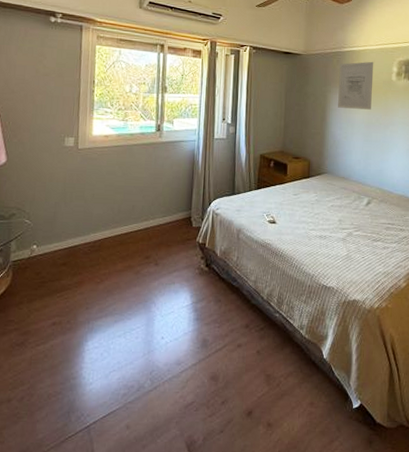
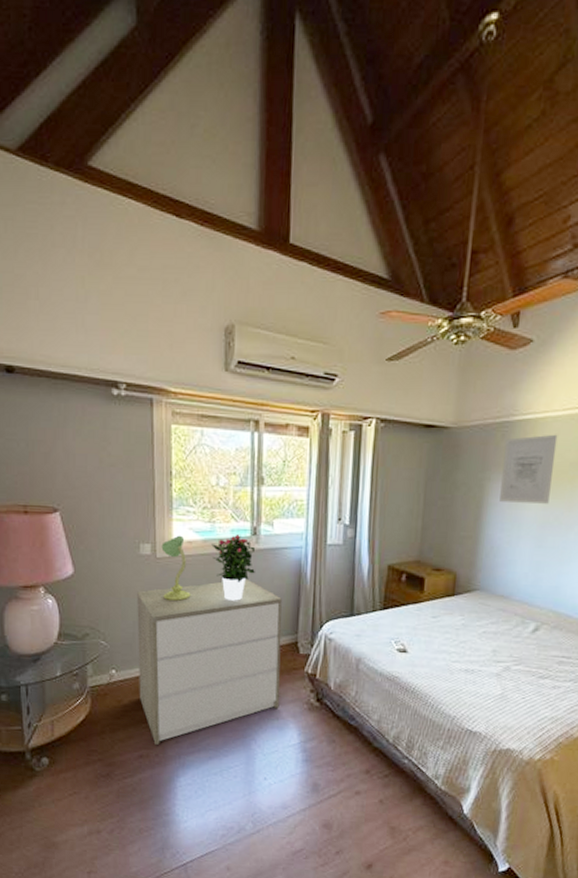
dresser: none [56,166,179,312] -> present [136,580,282,745]
table lamp: none [82,130,105,185] -> present [161,535,191,602]
potted flower: none [124,129,159,184] -> present [211,533,256,601]

